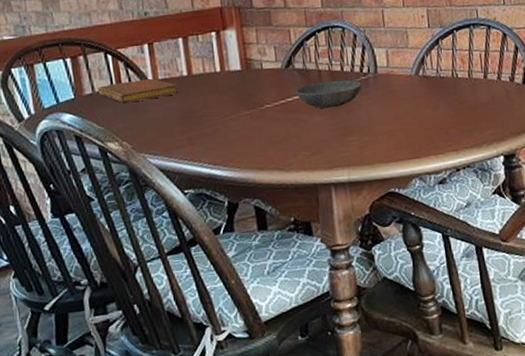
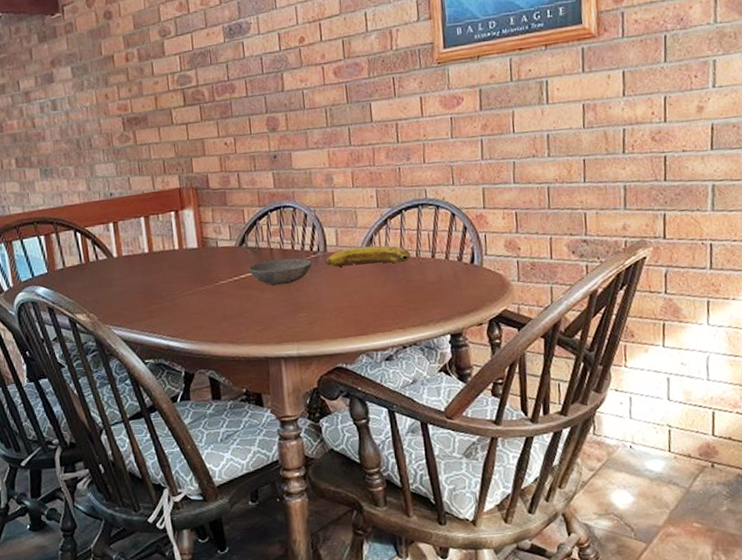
notebook: present [98,78,179,104] -> none [68,255,140,278]
banana: none [376,66,463,89] -> present [325,245,411,267]

